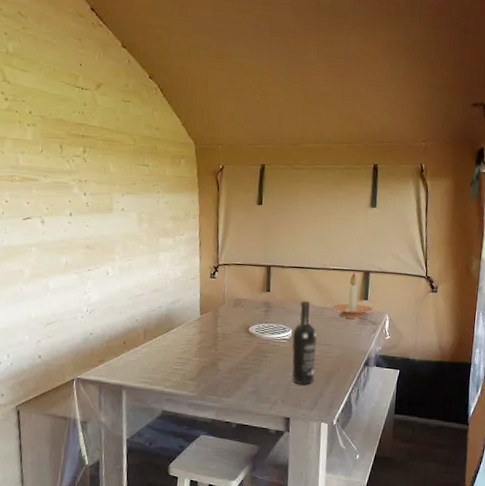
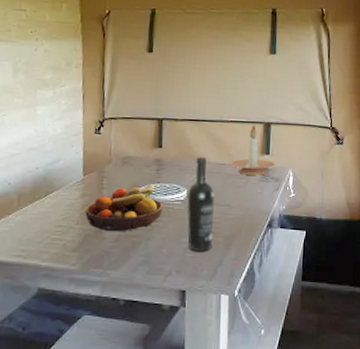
fruit bowl: none [202,324,271,365] -> present [85,184,163,232]

